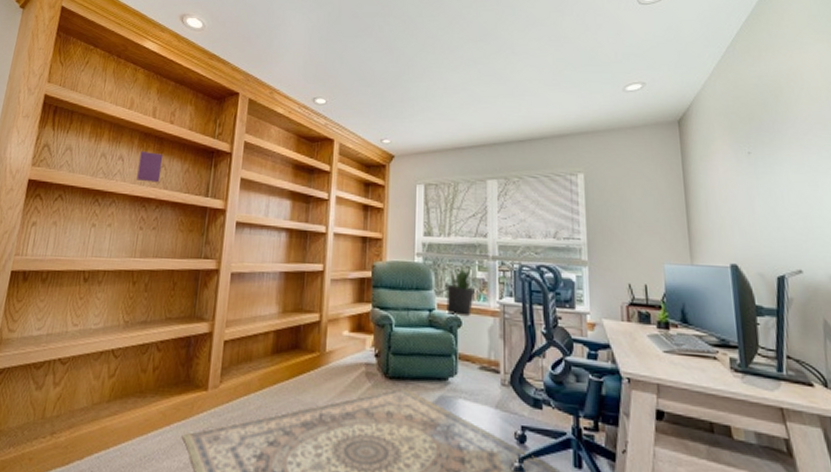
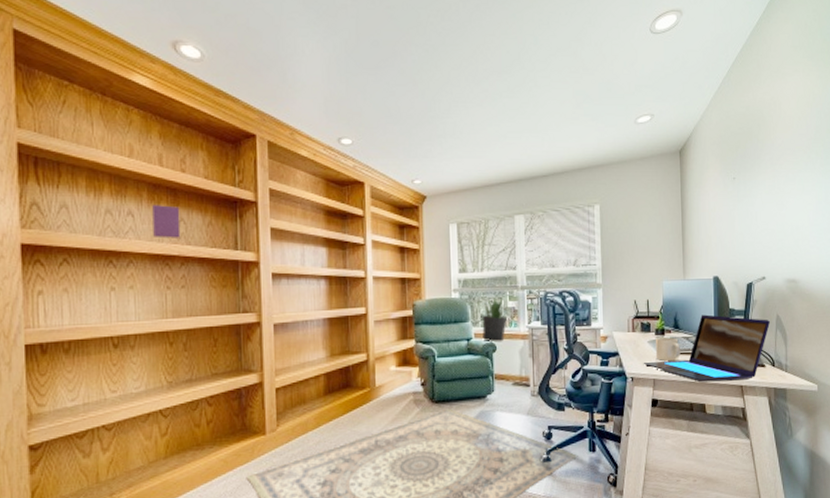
laptop: none [642,309,816,401] -> present [643,314,771,383]
mug: none [657,332,692,365] -> present [655,337,680,362]

